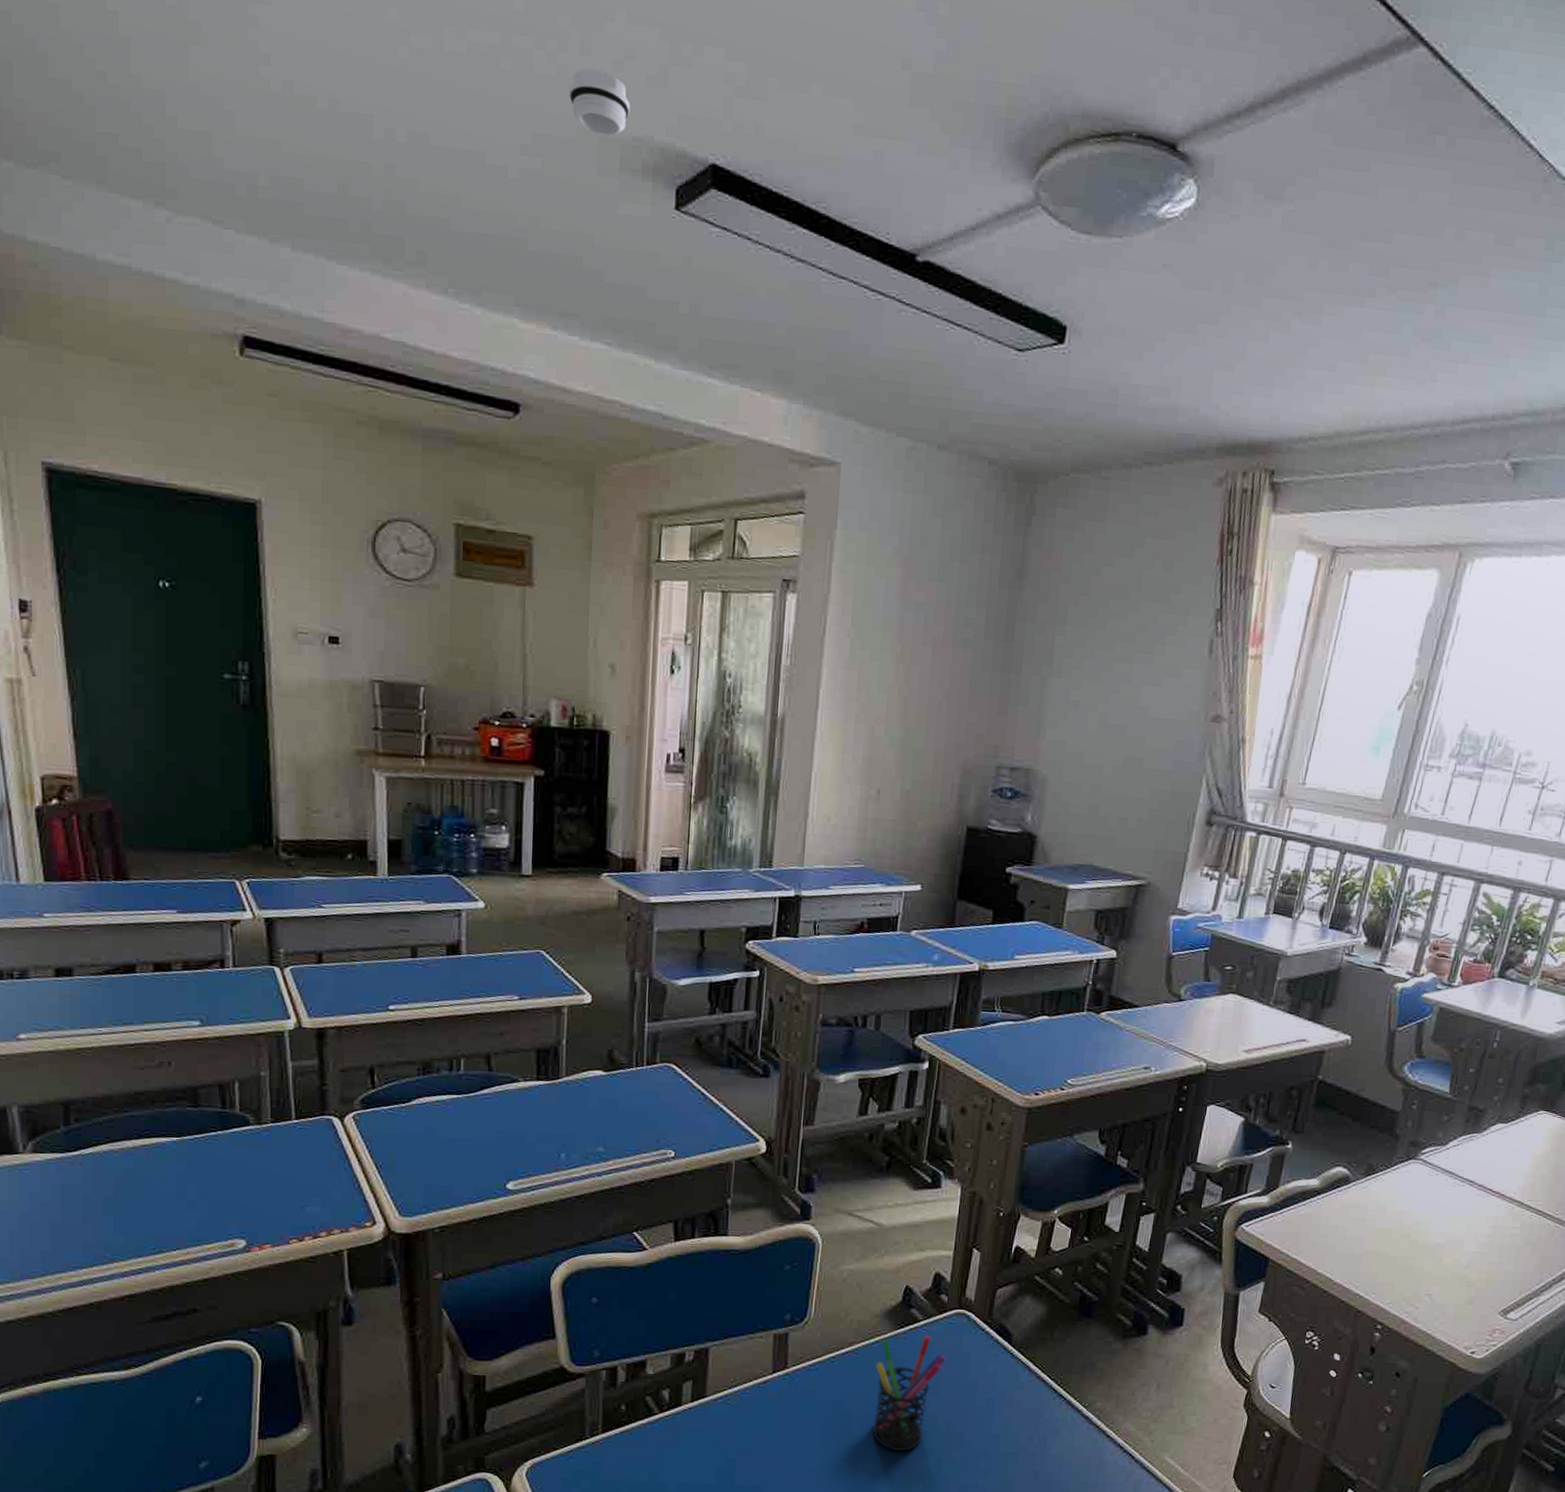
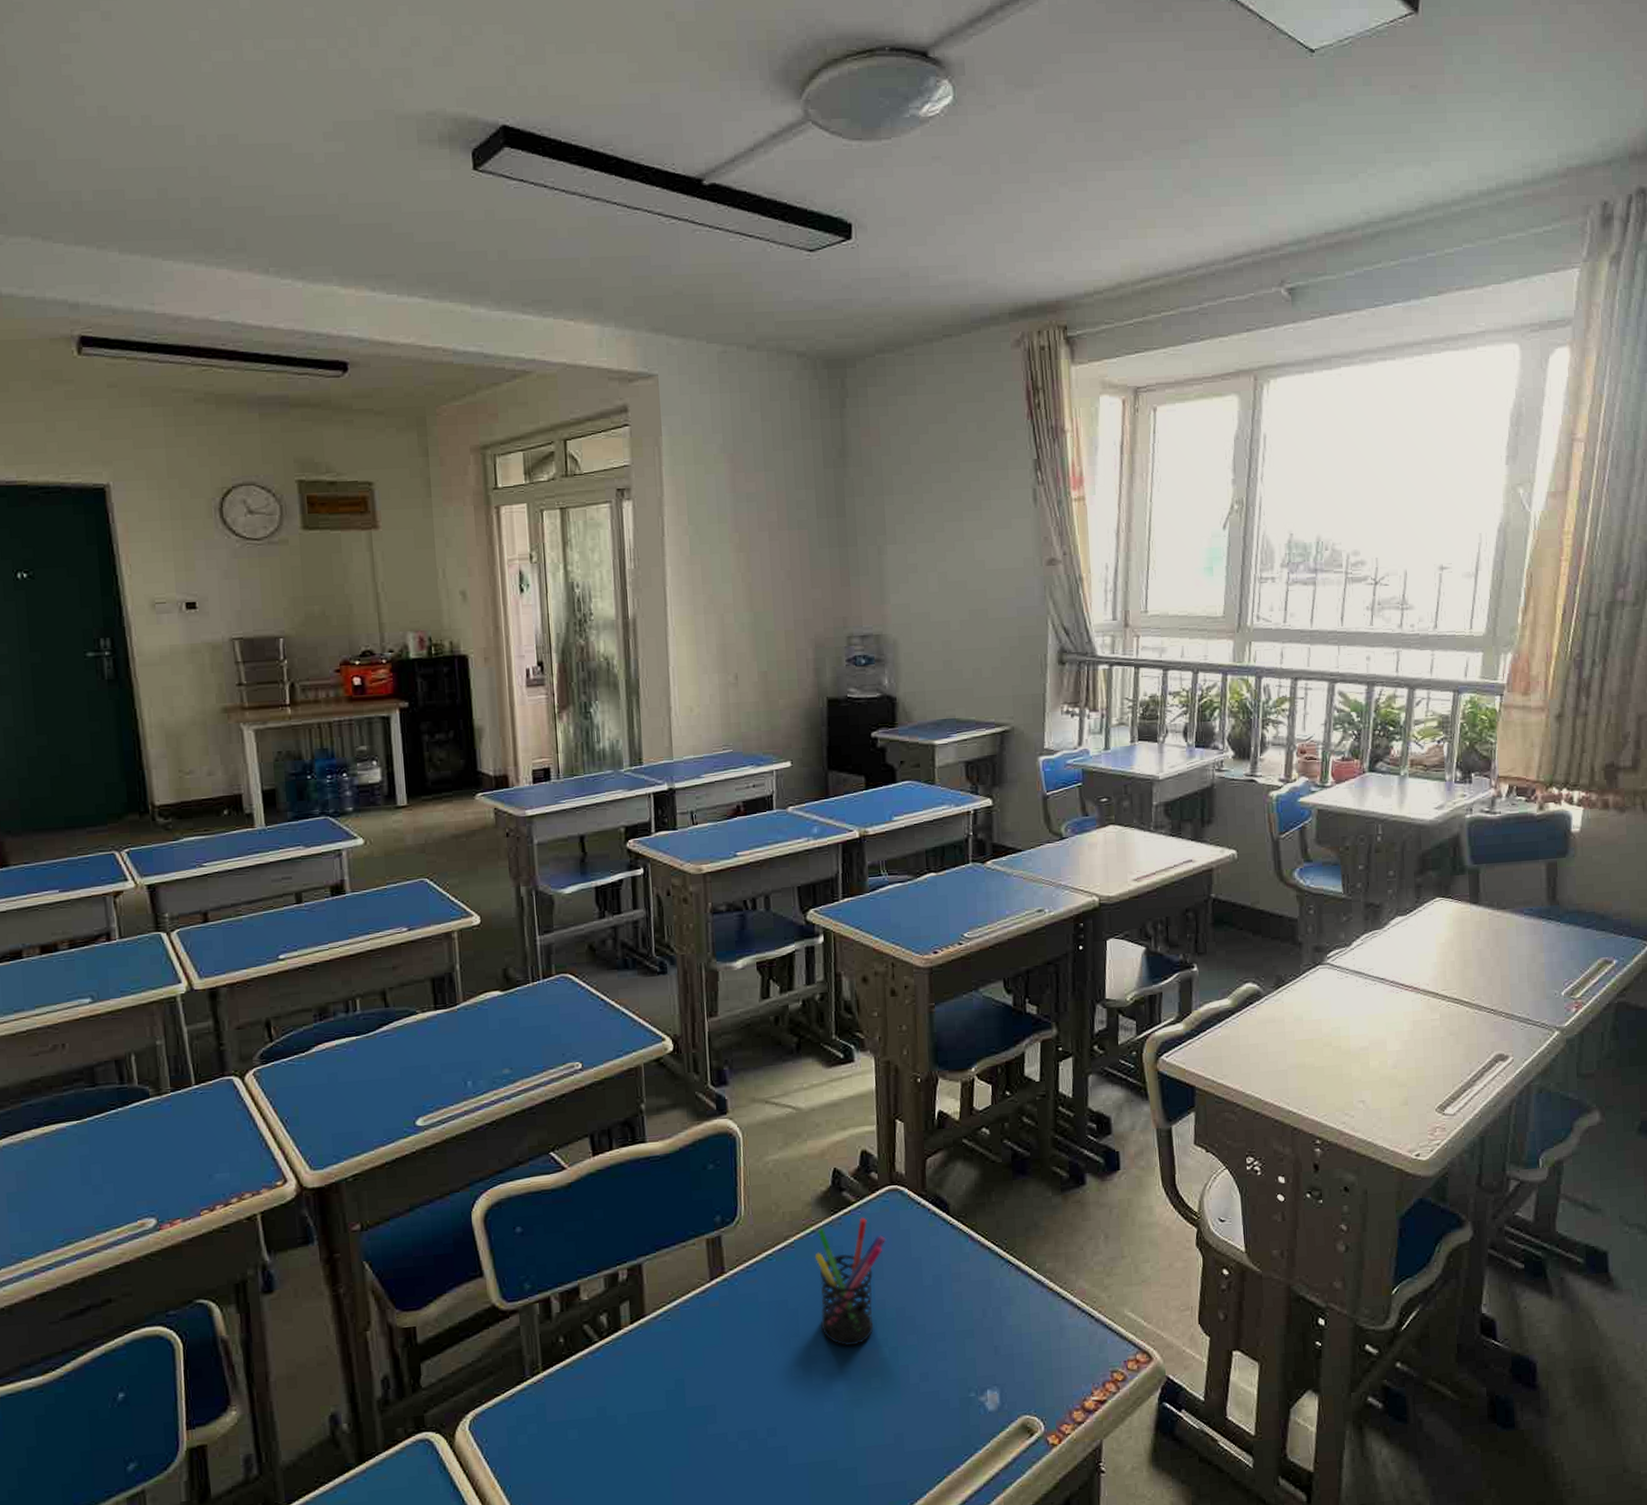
smoke detector: present [569,68,631,137] -> none [363,58,422,114]

